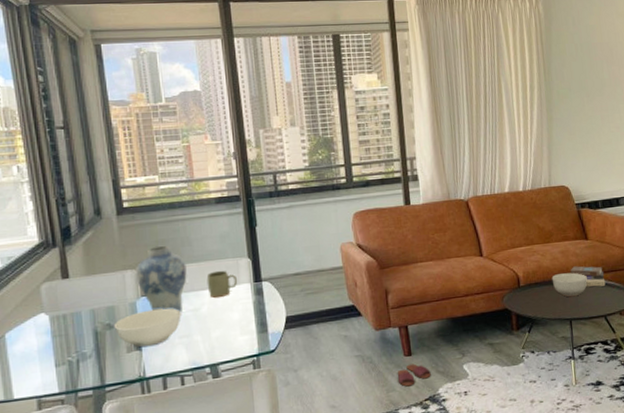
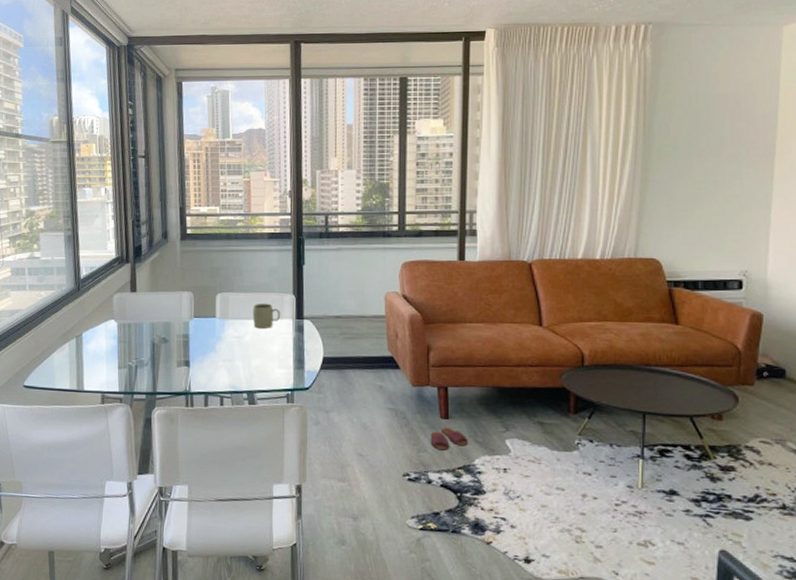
bowl: present [113,308,181,348] -> none [168,330,227,365]
vase: present [135,246,187,313] -> none [190,273,236,338]
bowl: present [551,272,588,297] -> none [625,358,673,388]
books: present [570,266,606,287] -> none [650,353,696,381]

